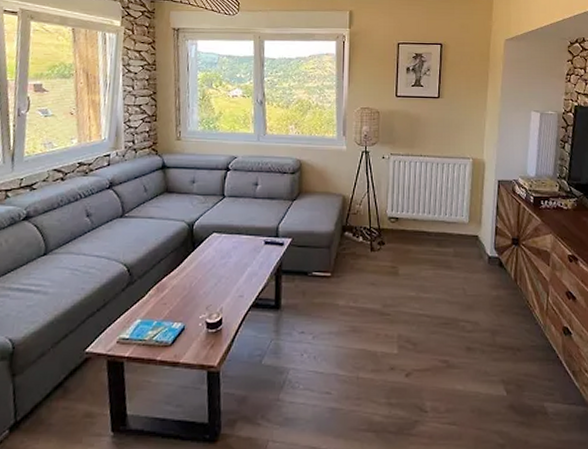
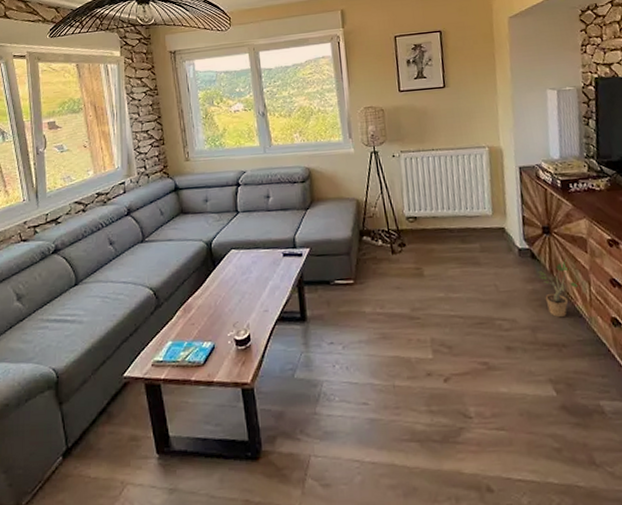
potted plant: none [502,269,540,324] -> present [537,258,580,318]

